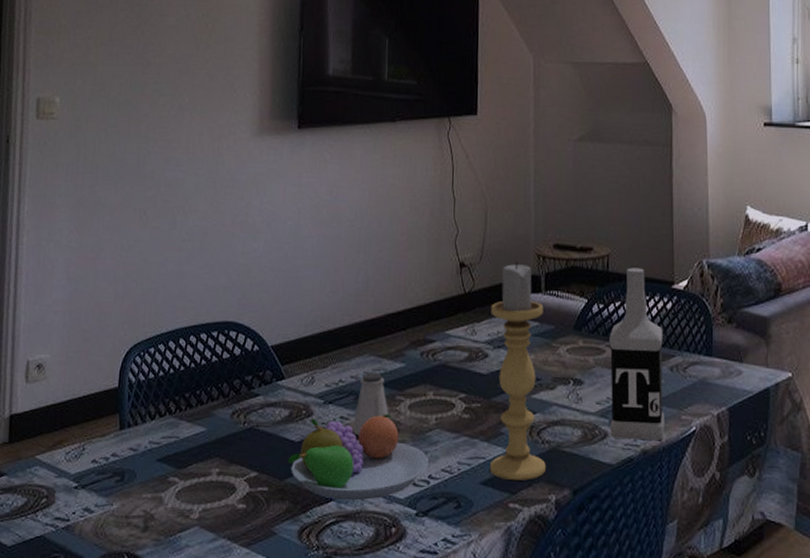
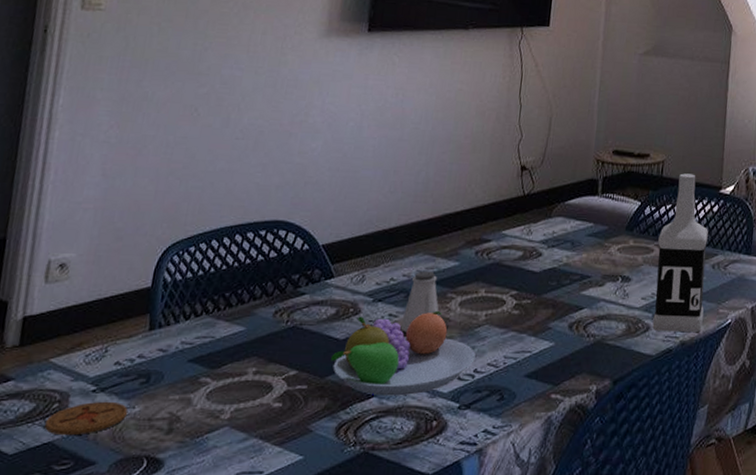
coaster: none [36,497,107,530] -> present [45,401,128,436]
candle holder: present [489,262,546,481] -> none [534,166,599,372]

